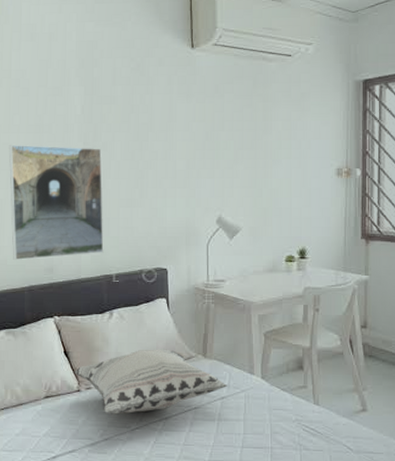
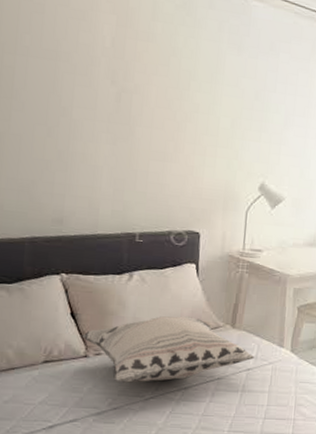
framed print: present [9,144,104,260] -> none [11,68,133,209]

